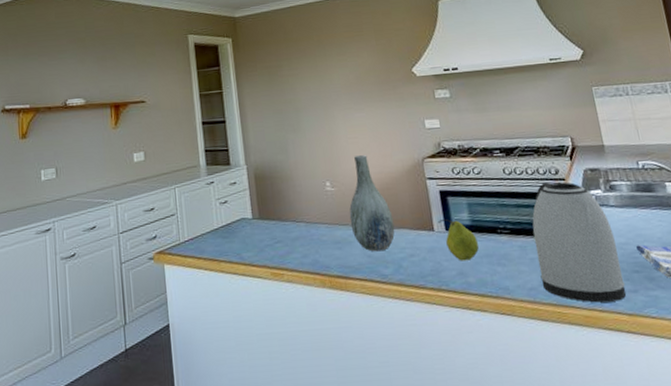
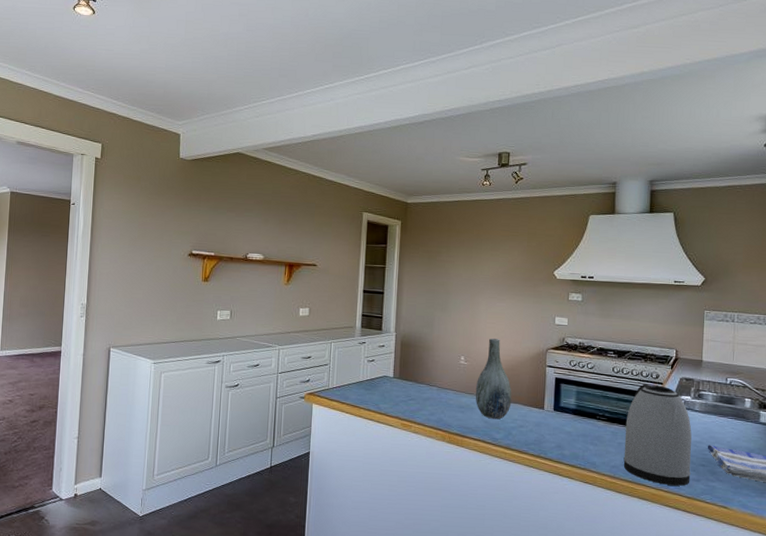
fruit: present [438,219,479,261] -> none [549,401,579,437]

